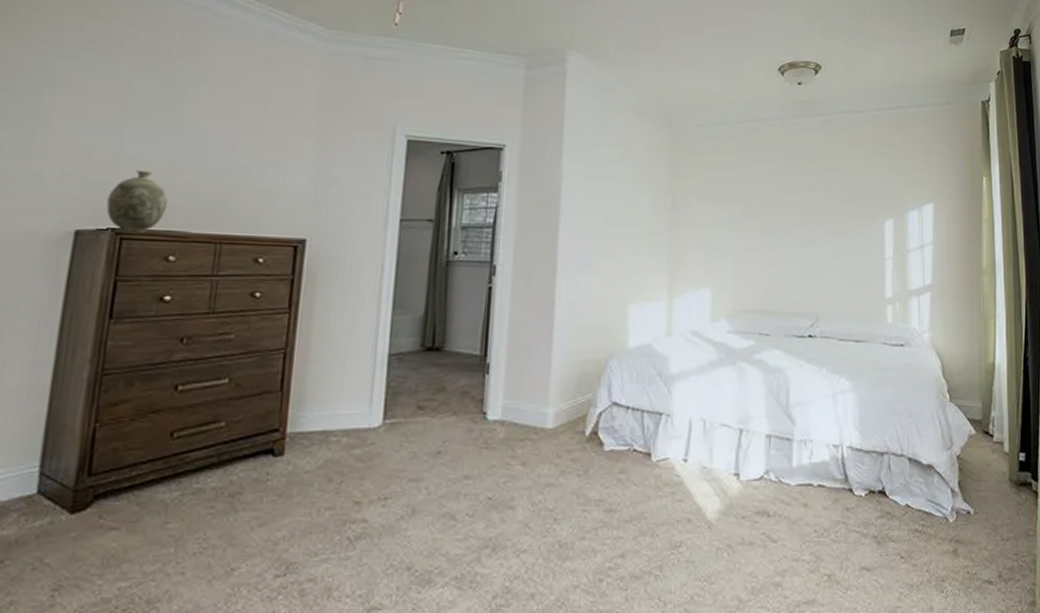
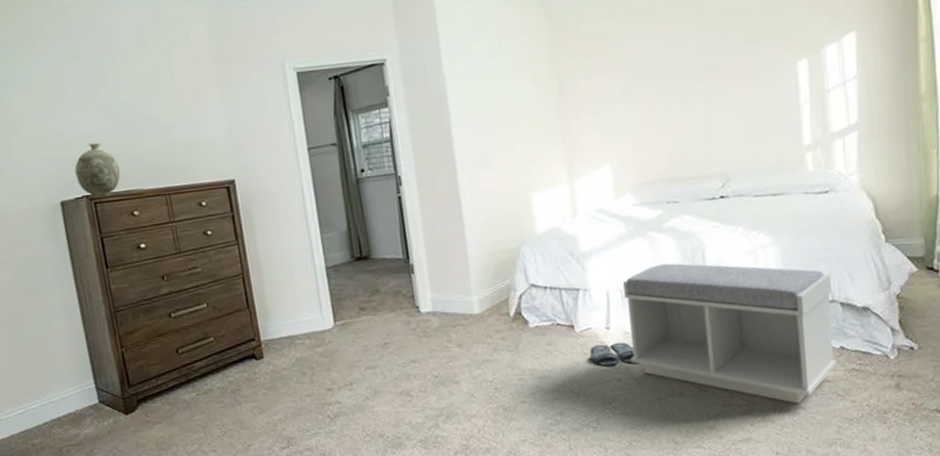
slippers: none [663,477,710,505] -> present [590,342,637,367]
bench: none [704,397,902,564] -> present [622,263,837,404]

